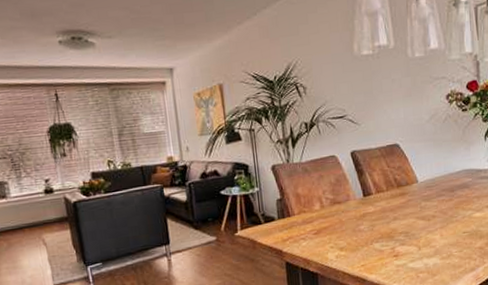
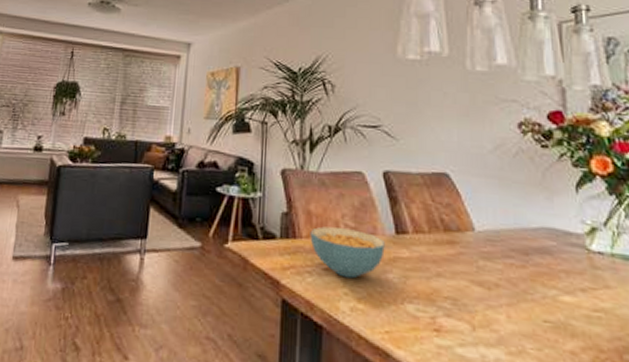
cereal bowl: none [300,200,357,237] -> present [310,226,385,279]

